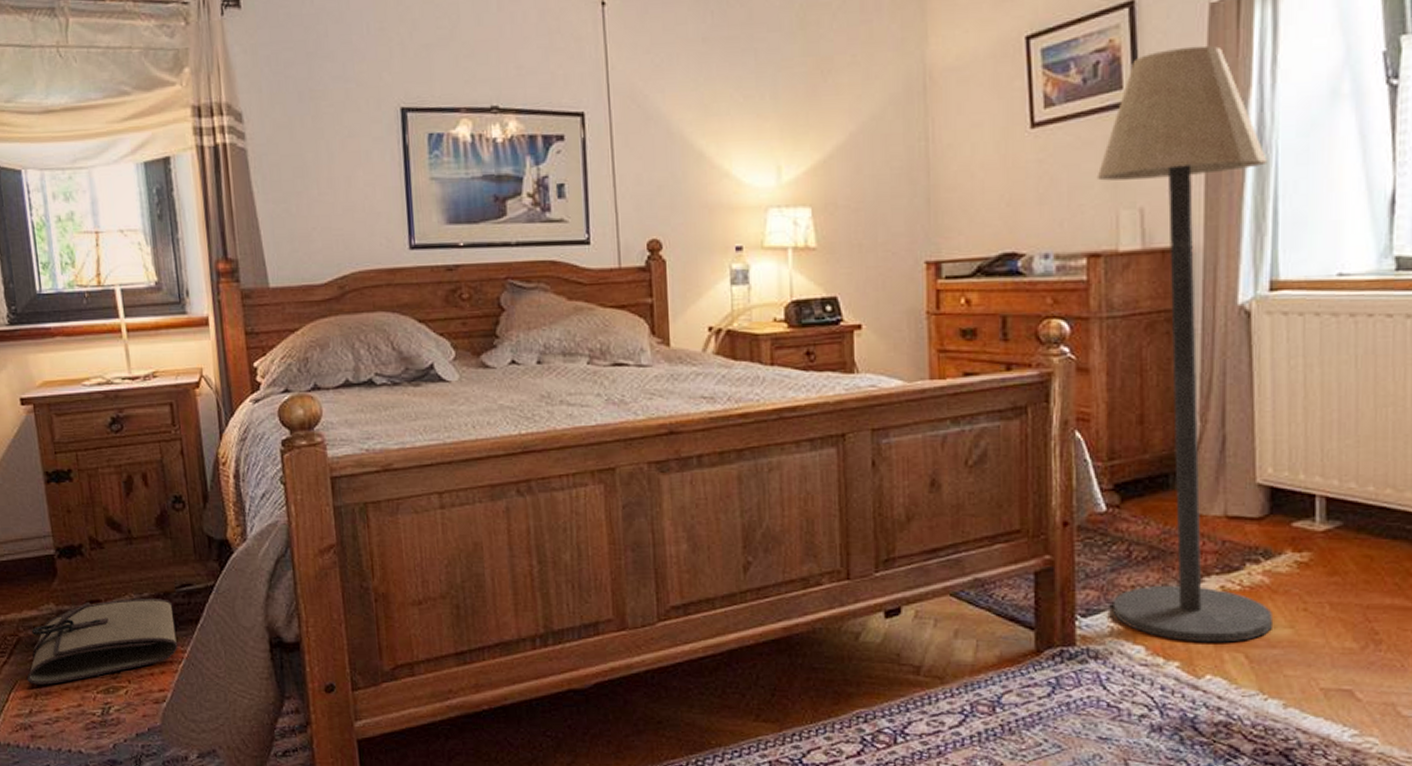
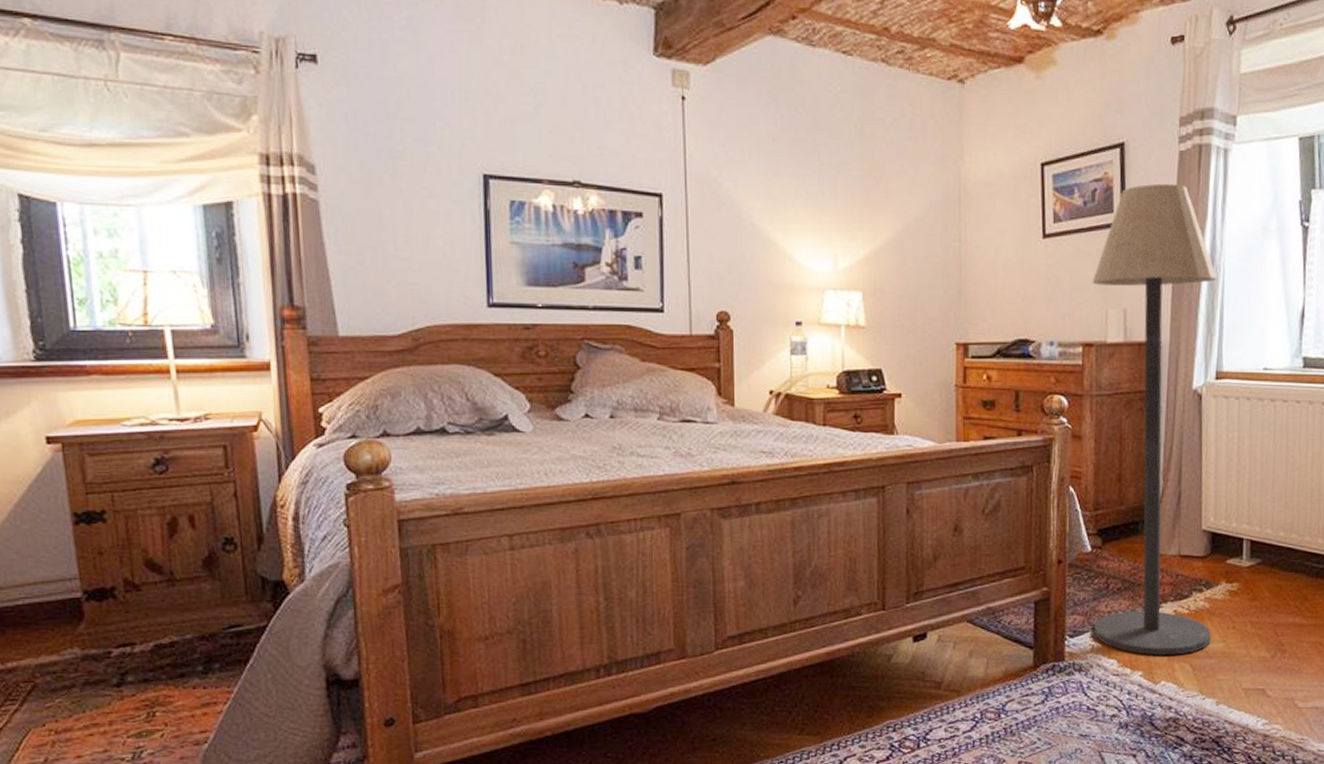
tool roll: present [26,598,178,685] -> none [42,640,224,732]

